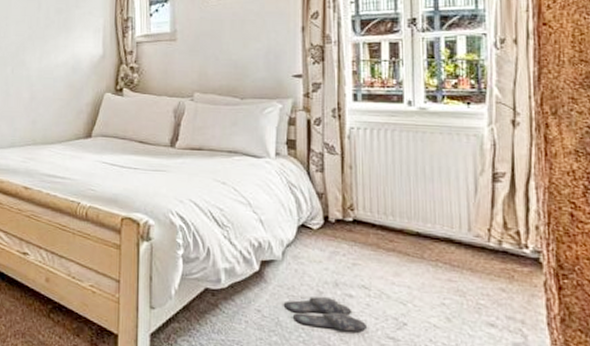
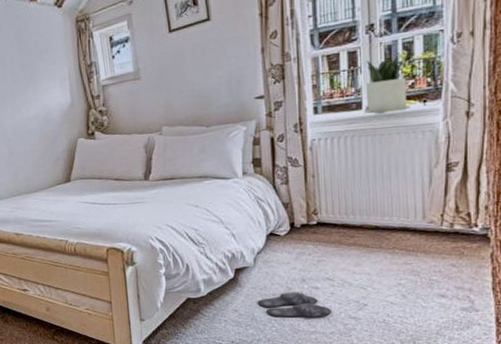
planter: none [404,52,454,110] -> present [363,54,411,114]

